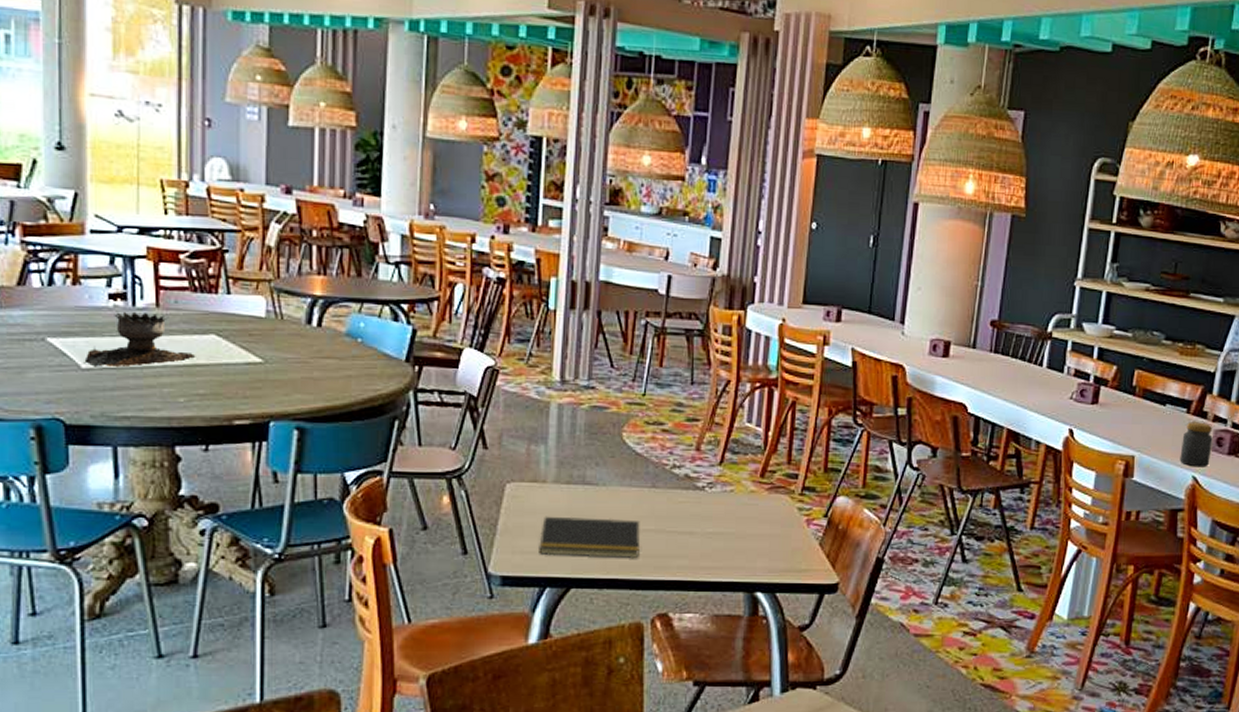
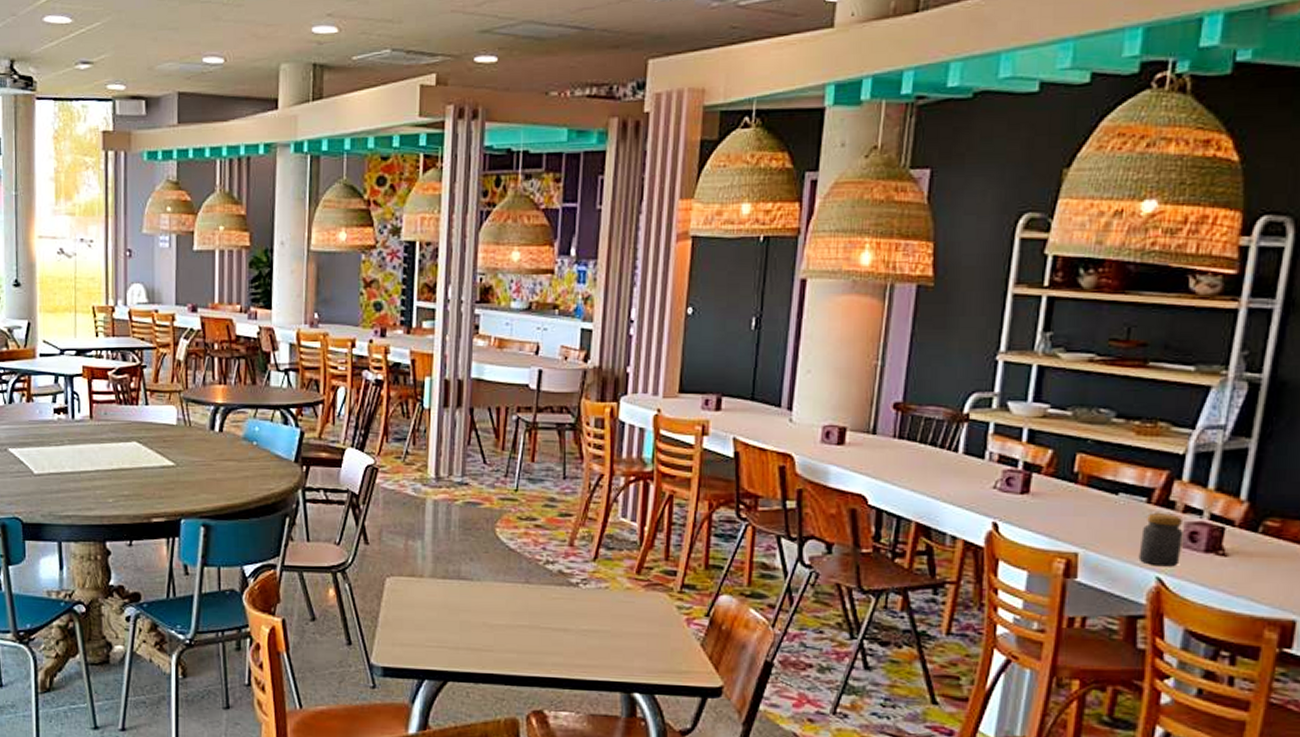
brazier: present [84,311,196,368] -> none [36,423,122,473]
notepad: present [539,516,640,559] -> none [417,610,514,655]

